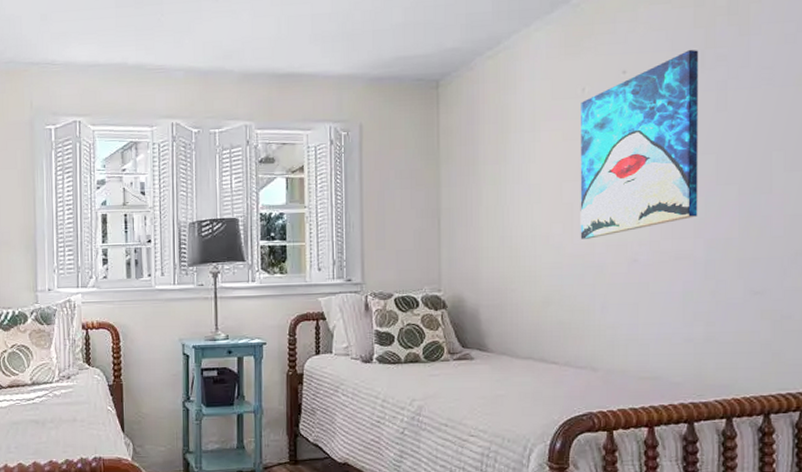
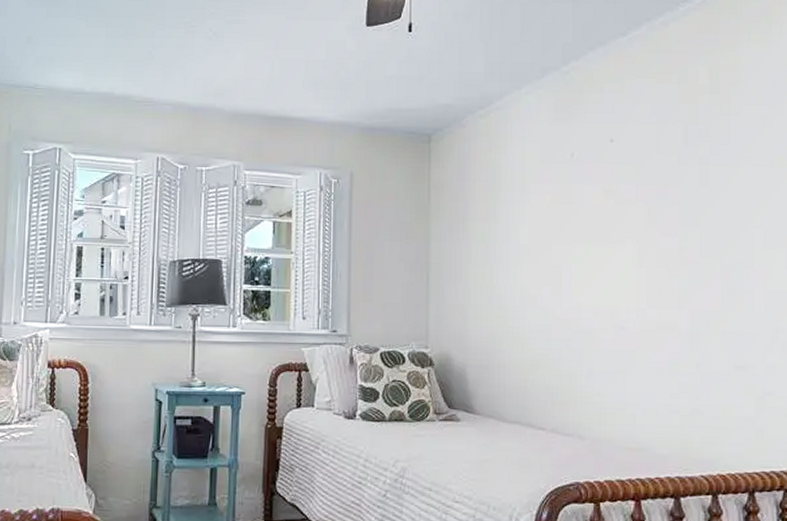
wall art: present [580,49,699,239] -> none [568,123,683,303]

